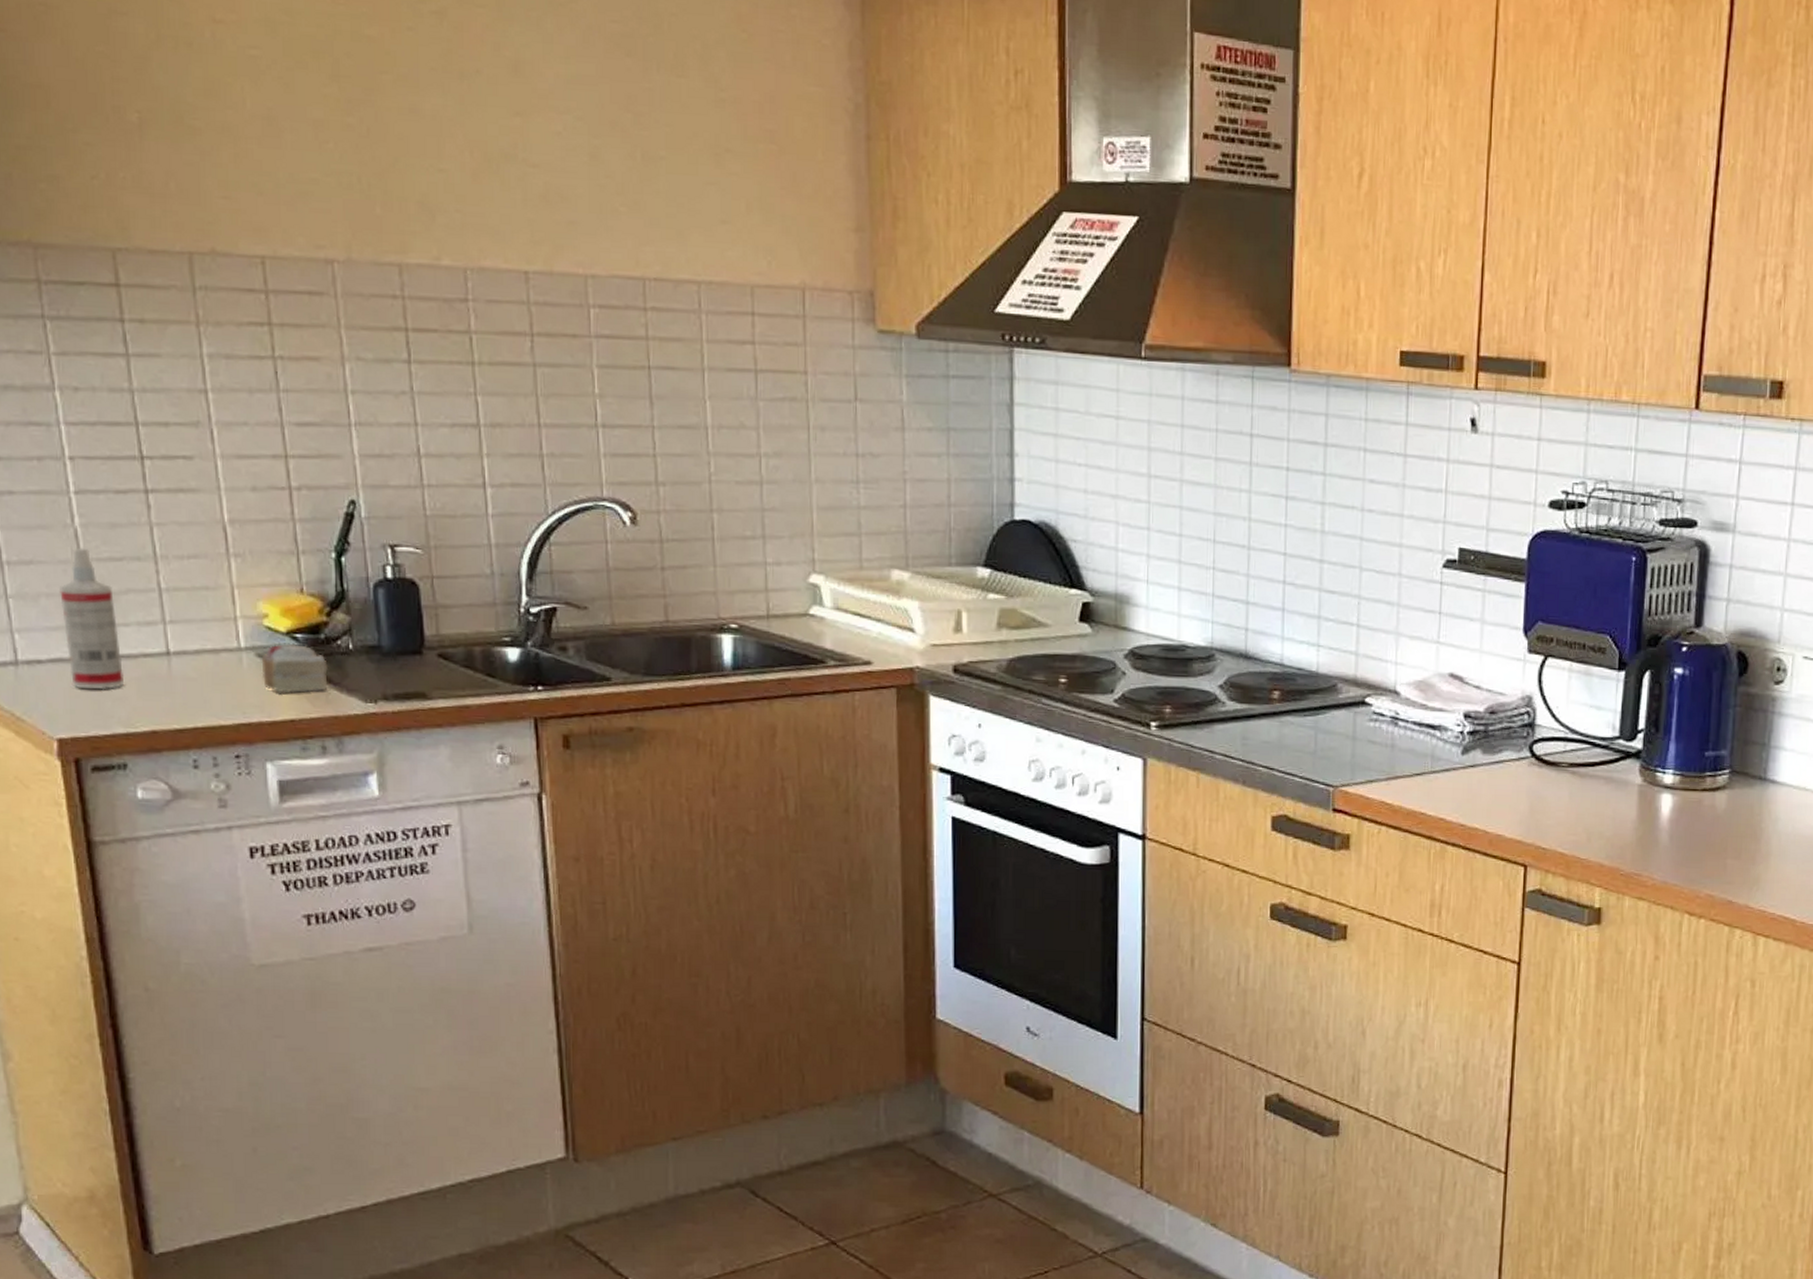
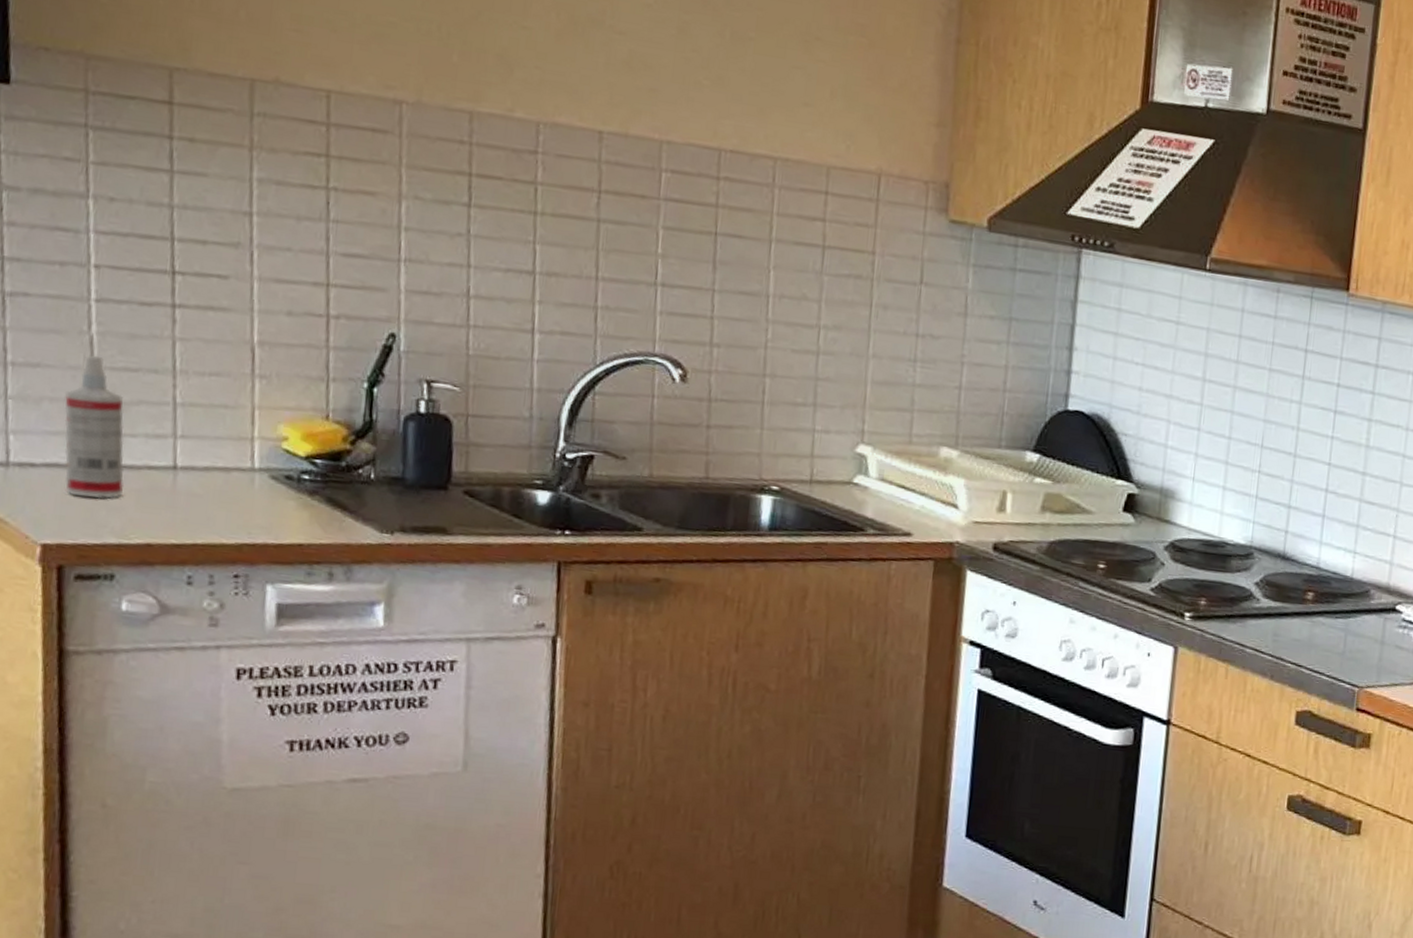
cake slice: present [261,644,328,693] -> none [273,468,346,518]

